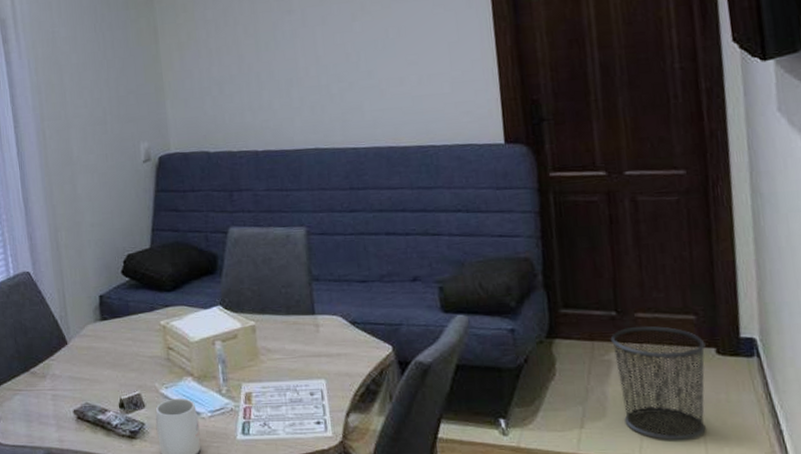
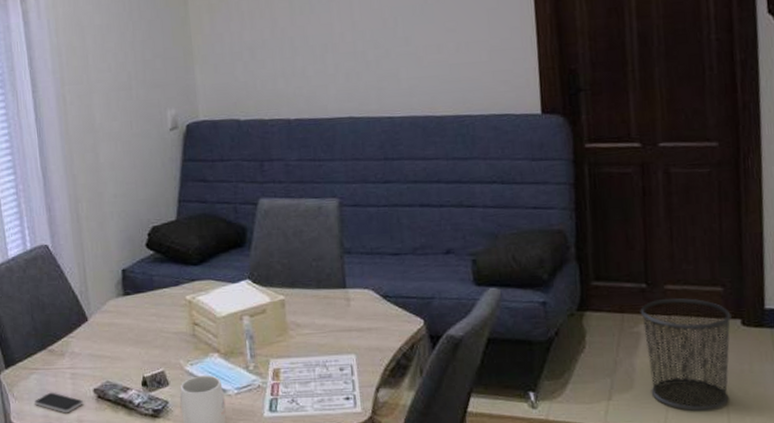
smartphone: none [17,412,64,433] -> present [33,392,83,413]

